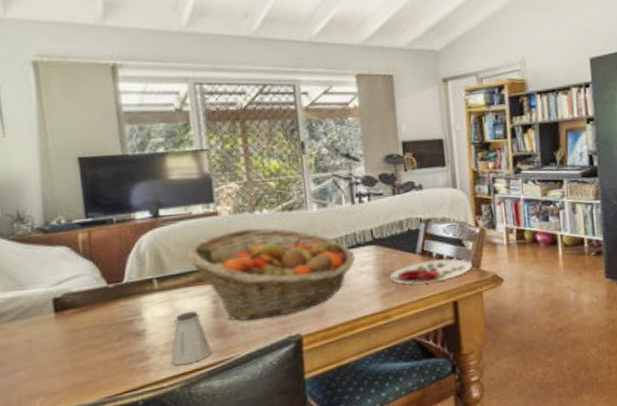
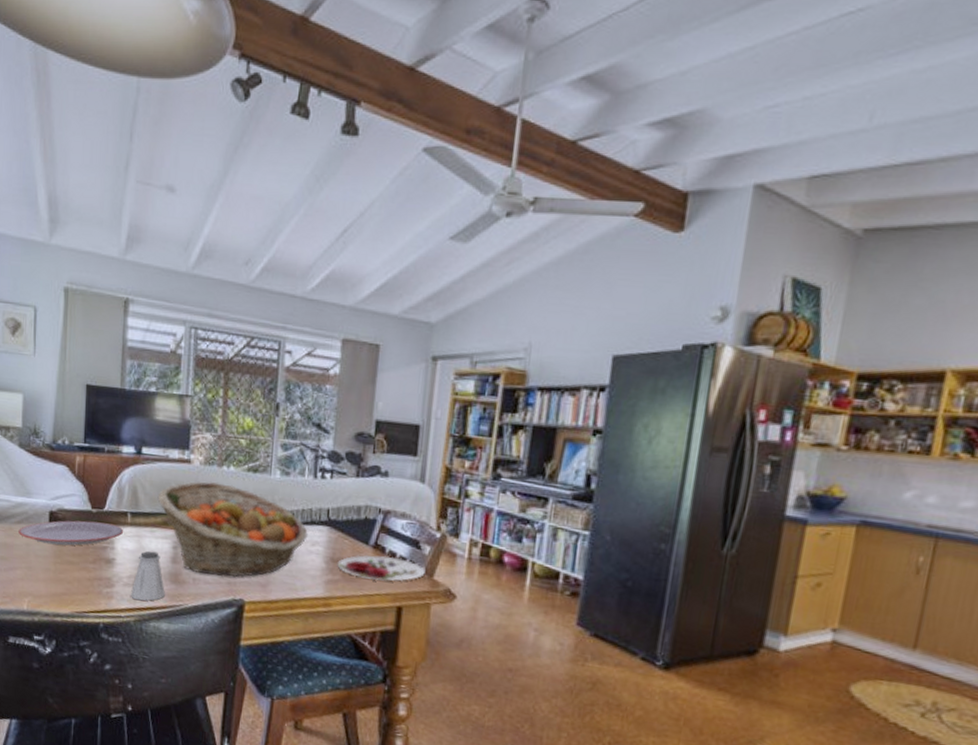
plate: none [14,294,152,335] -> present [18,520,124,546]

